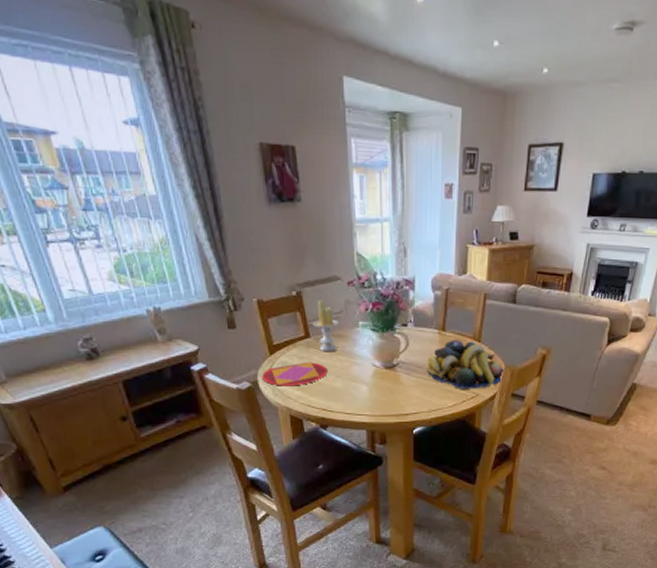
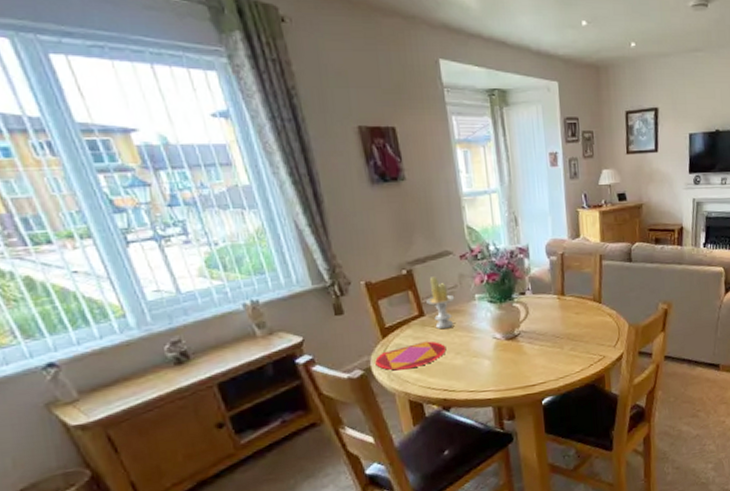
fruit bowl: present [426,340,504,389] -> none [549,303,629,353]

